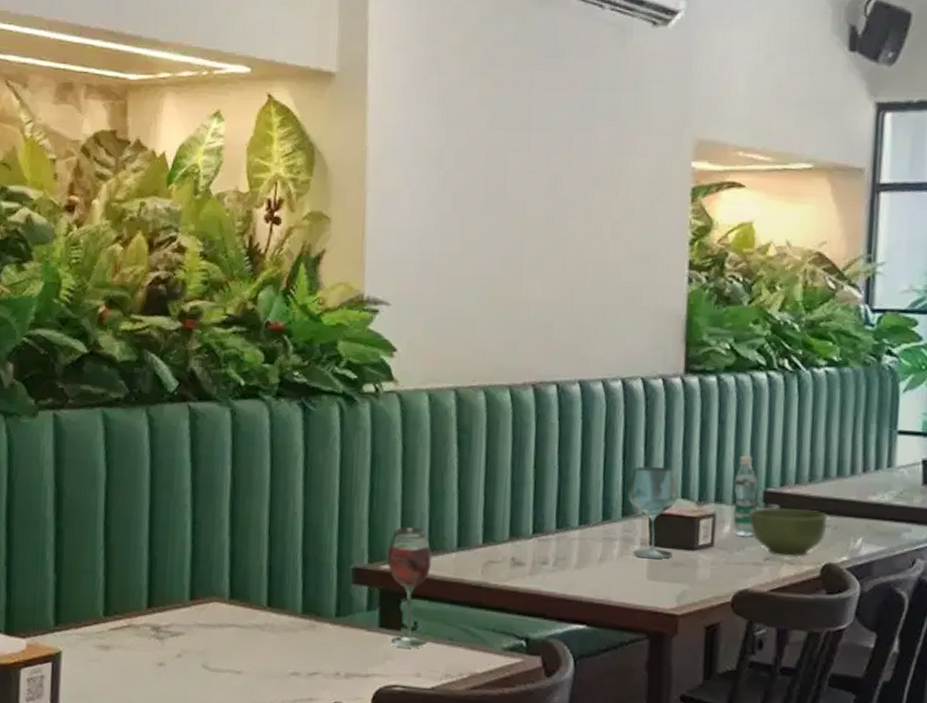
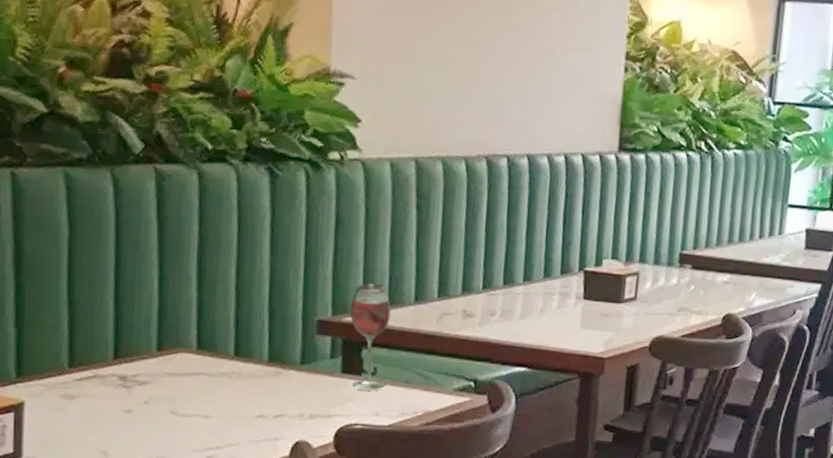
wine glass: present [628,466,678,559] -> none [566,231,609,311]
bottle: present [733,455,758,537] -> none [653,223,675,292]
bowl: present [749,507,828,556] -> none [666,266,730,308]

